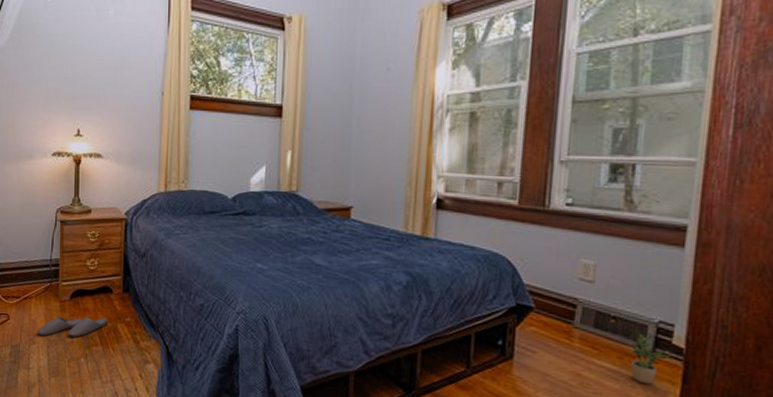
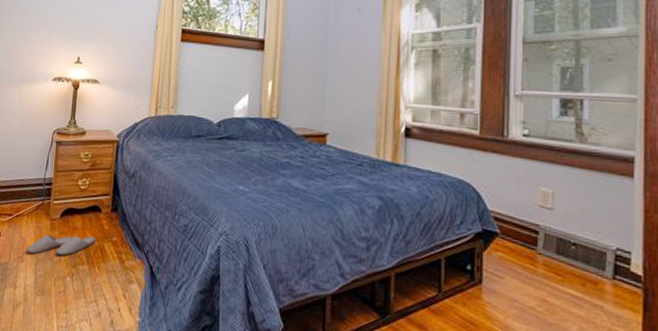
potted plant: present [630,329,674,385] -> none [593,256,633,312]

